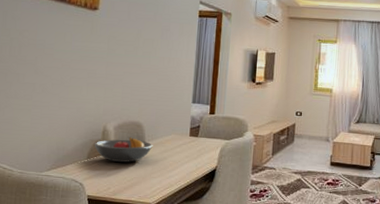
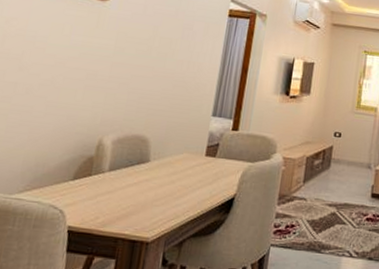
fruit bowl: present [94,137,153,163] -> none [83,154,160,186]

